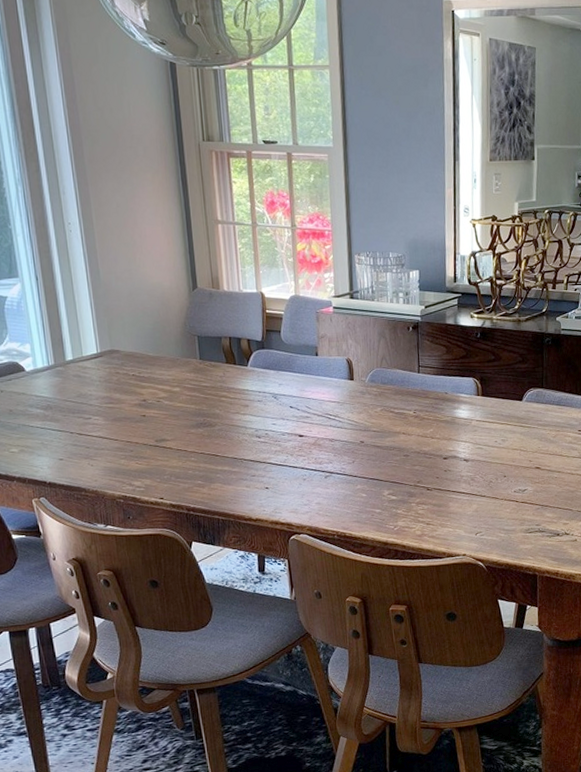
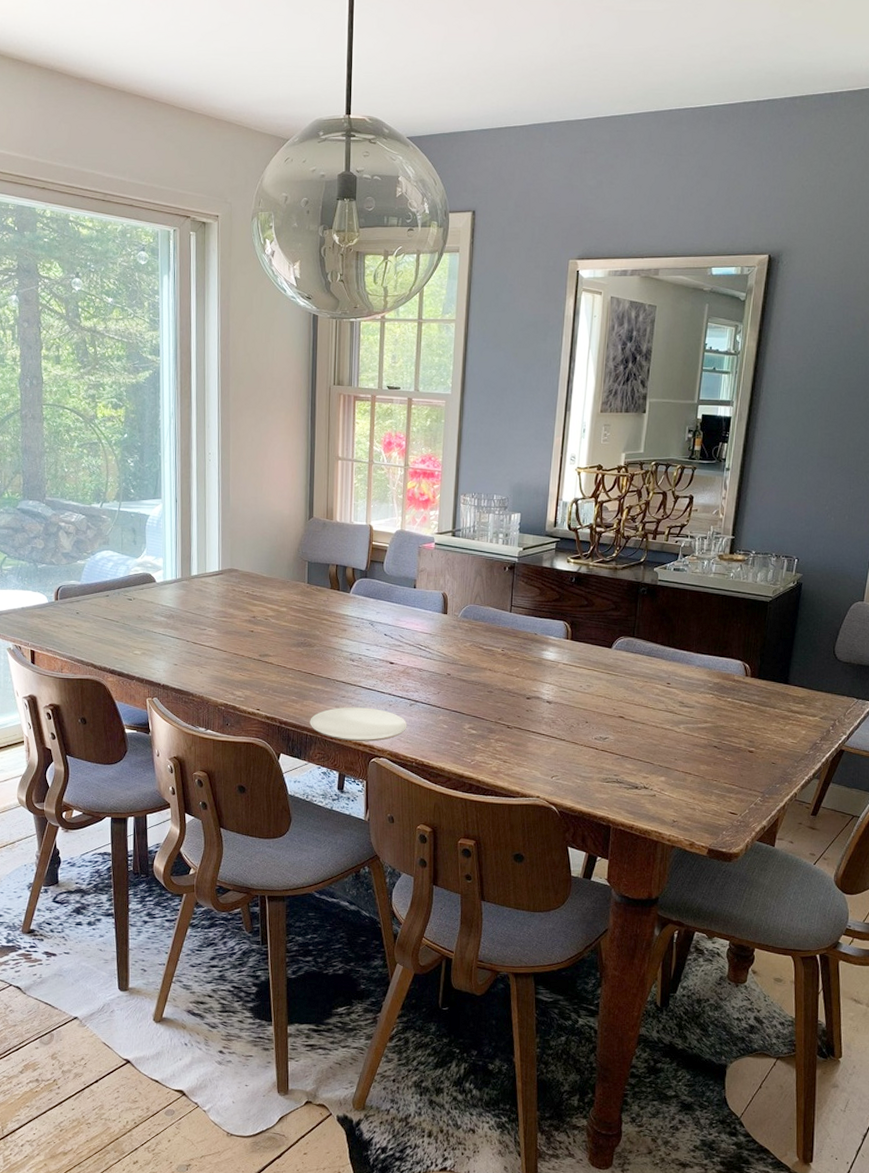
plate: none [220,484,325,521] -> present [310,707,407,742]

